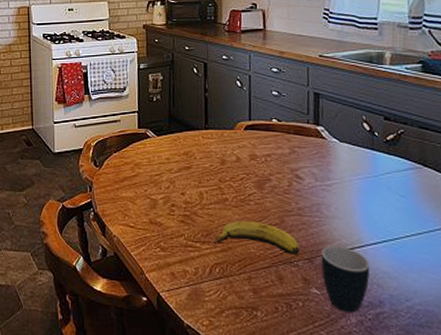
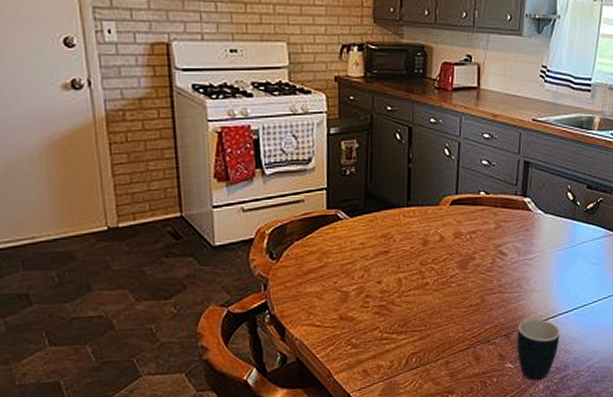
banana: present [213,220,301,255] -> none [411,303,499,335]

